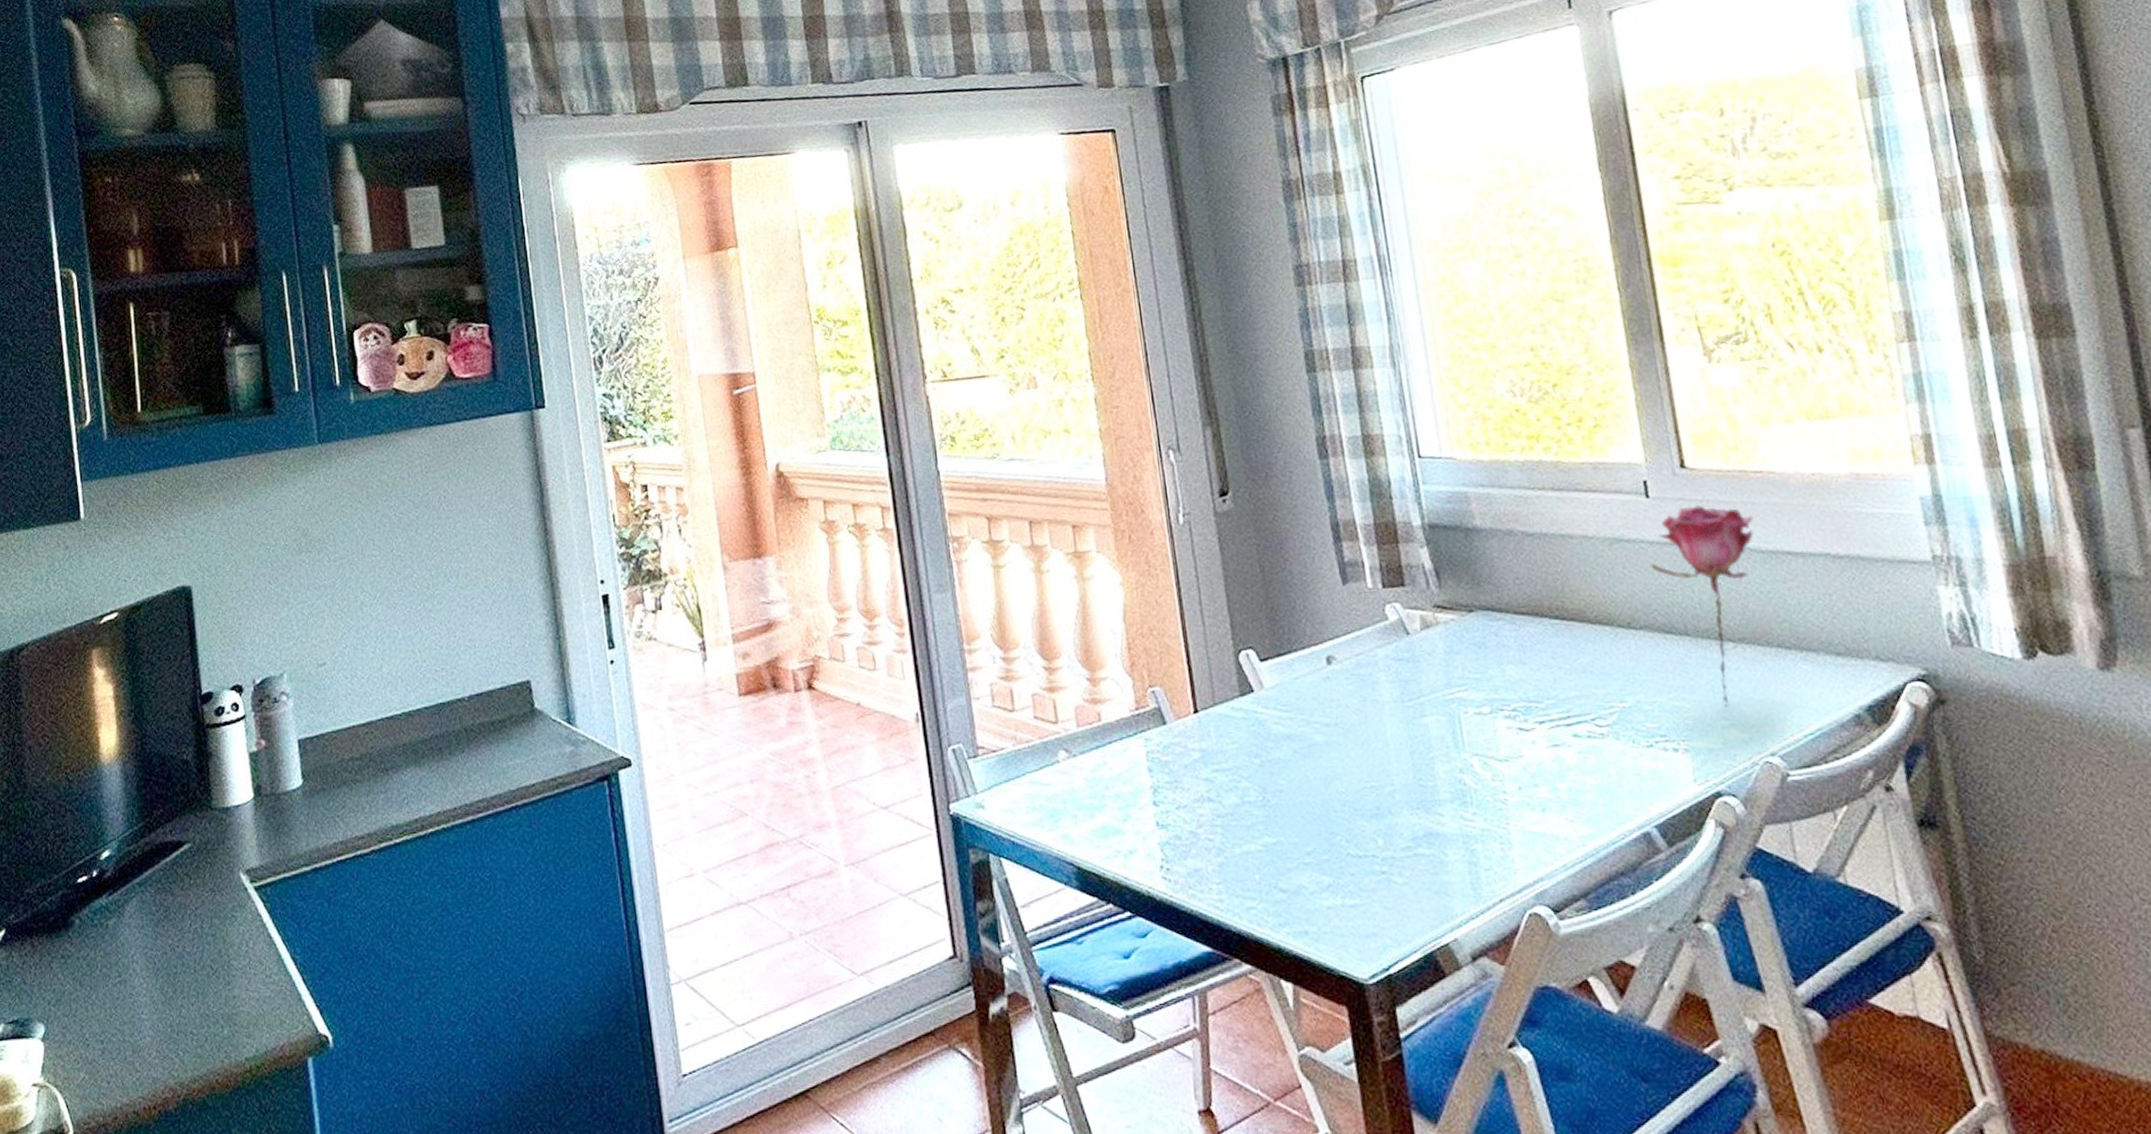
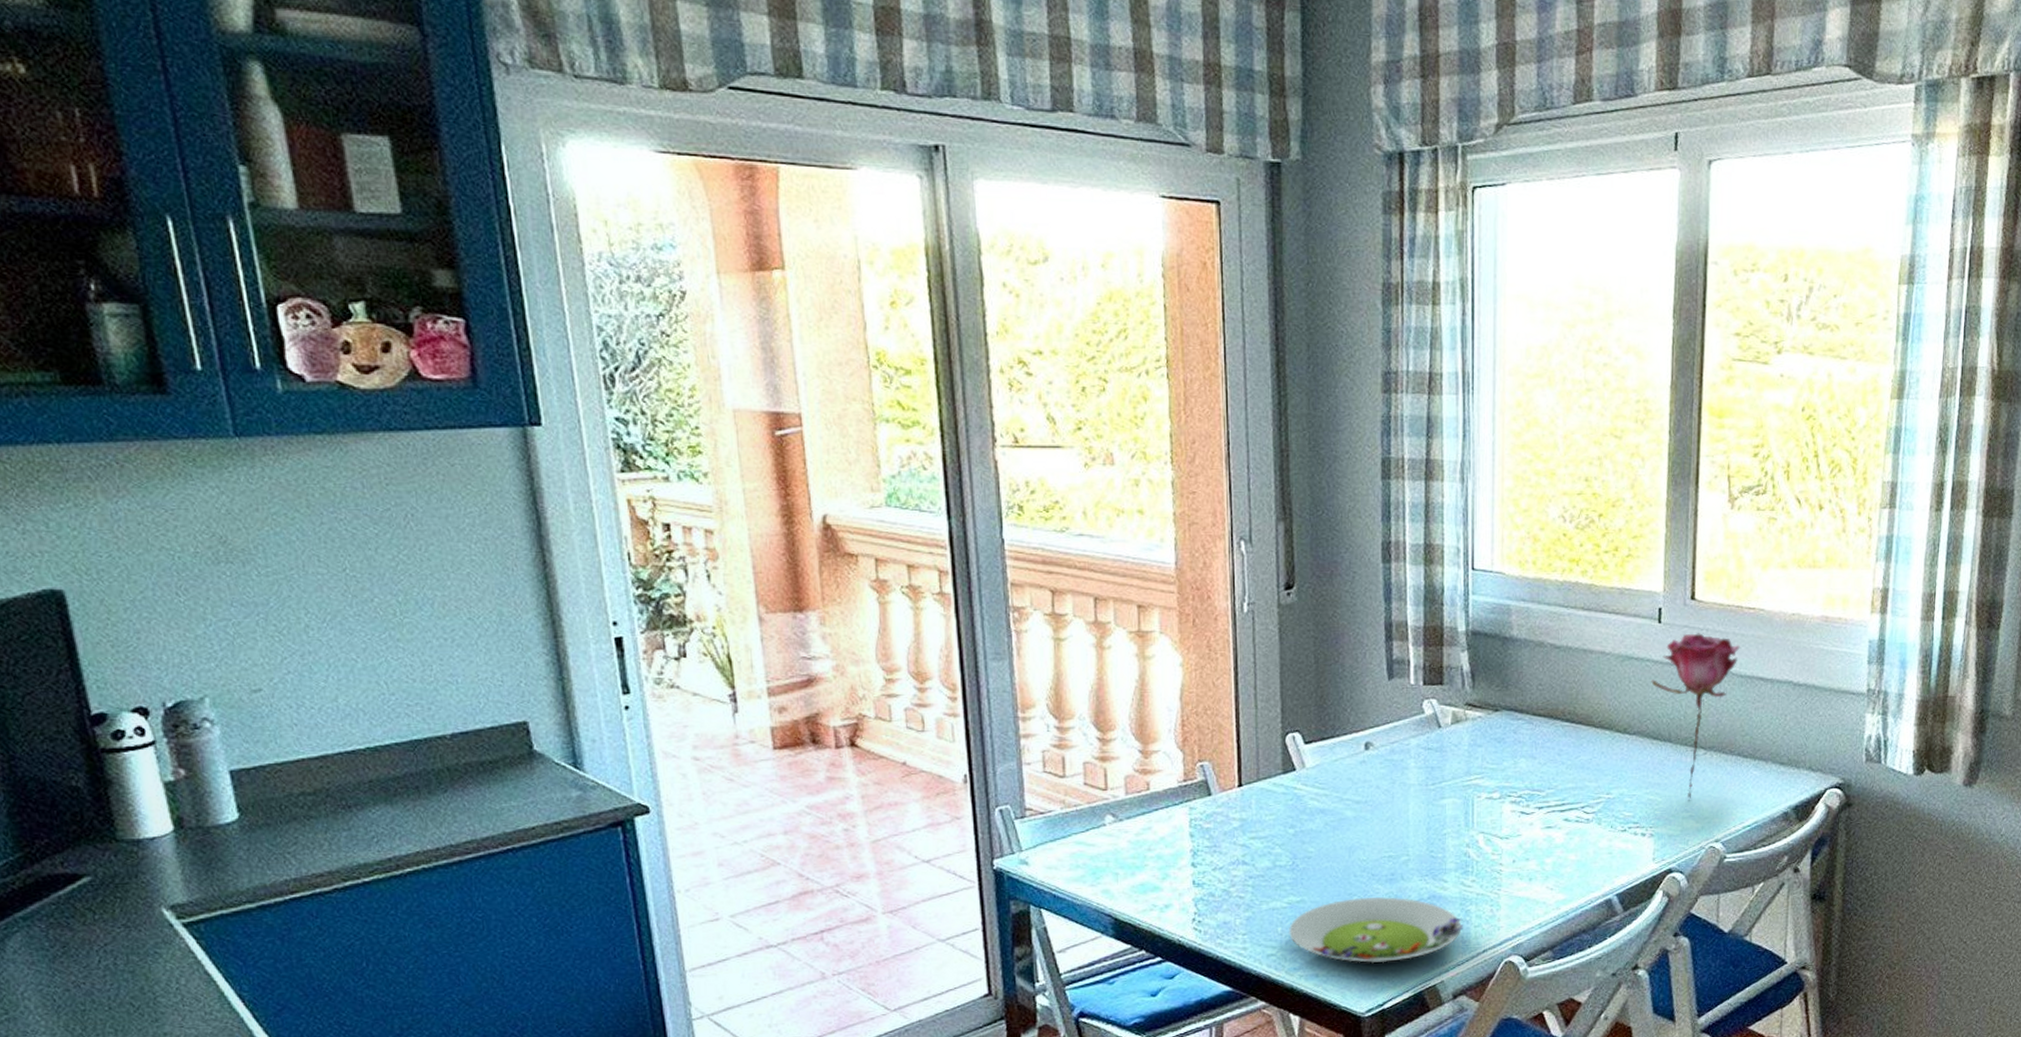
salad plate: none [1267,835,1471,918] -> present [1288,896,1463,964]

